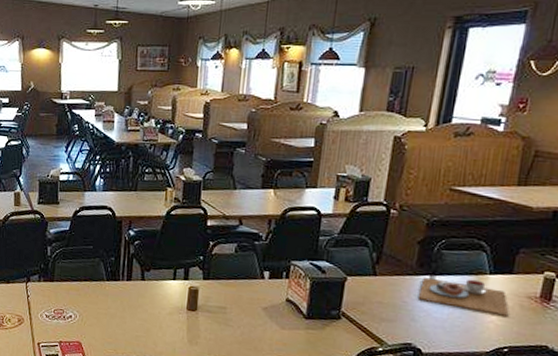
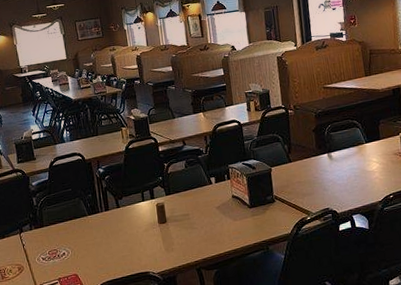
place setting: present [417,277,509,316] -> none [323,149,386,174]

